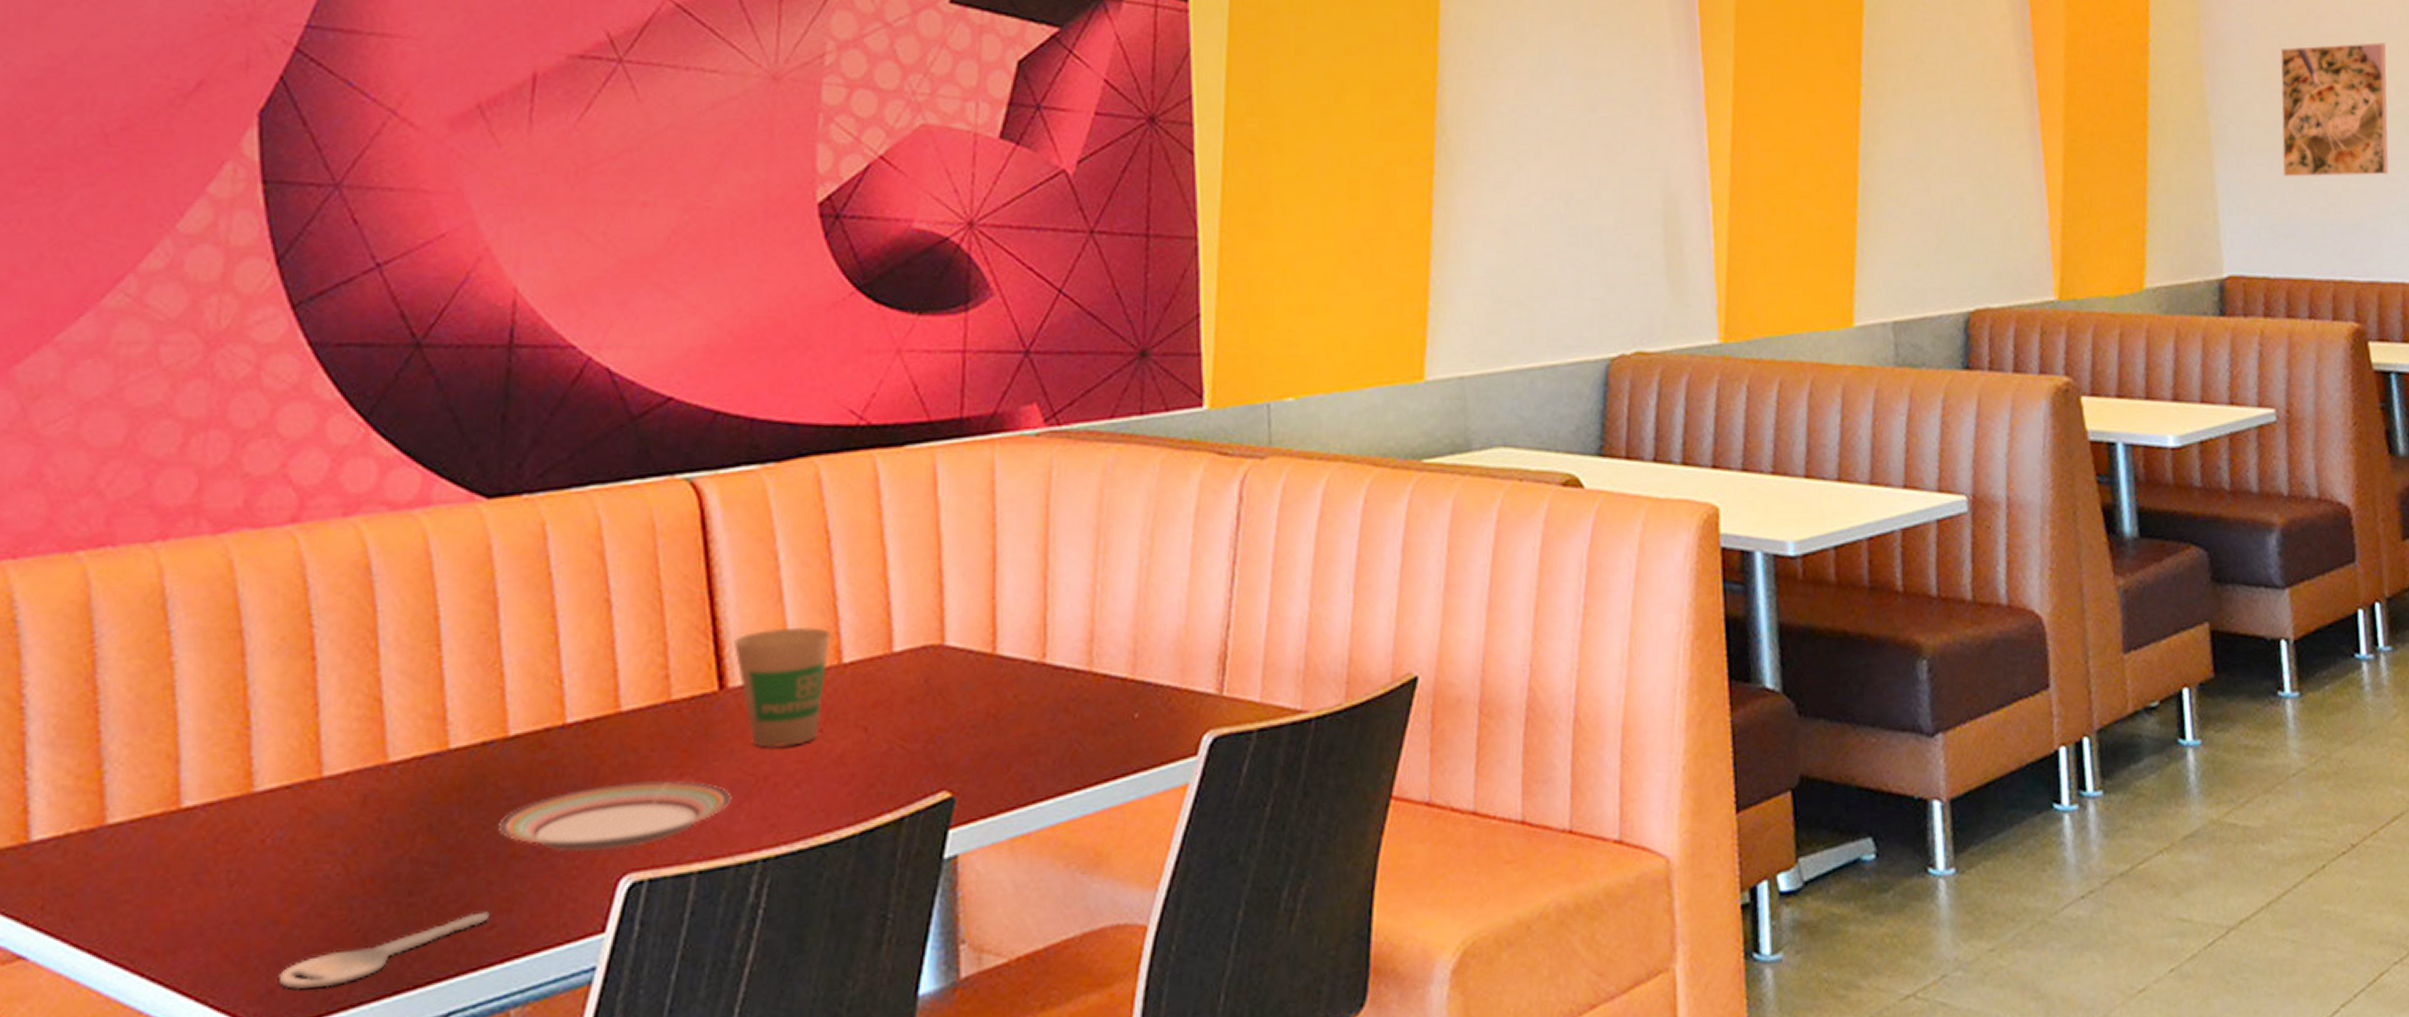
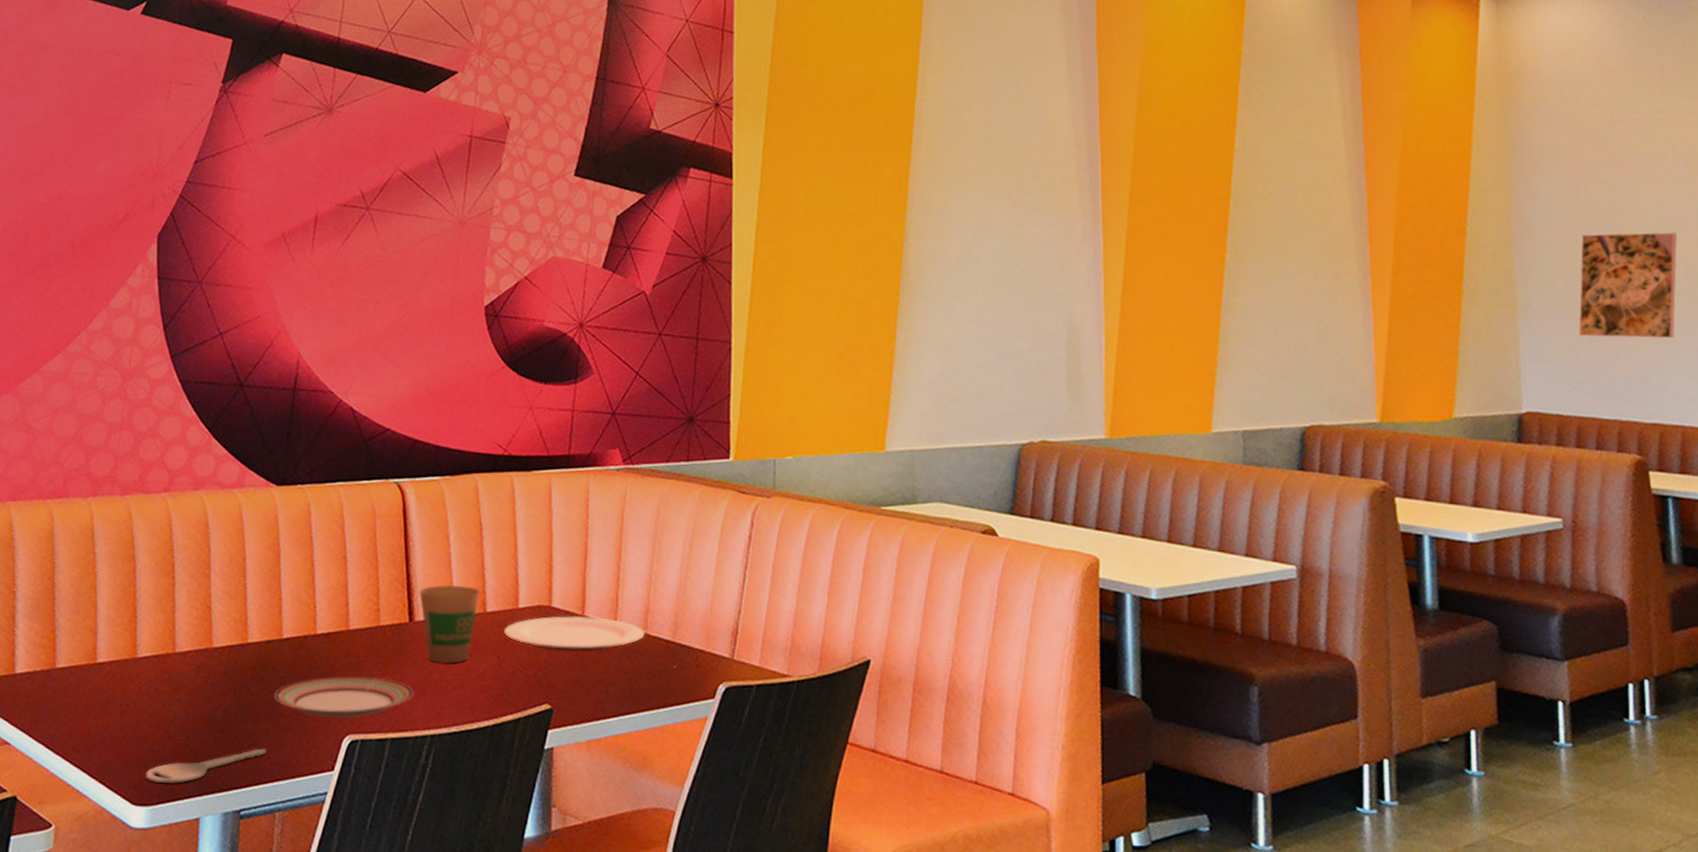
plate: none [871,654,1090,711] -> present [503,615,645,652]

